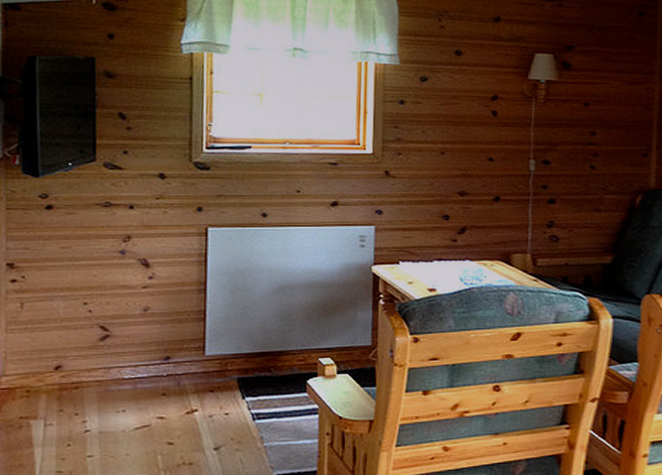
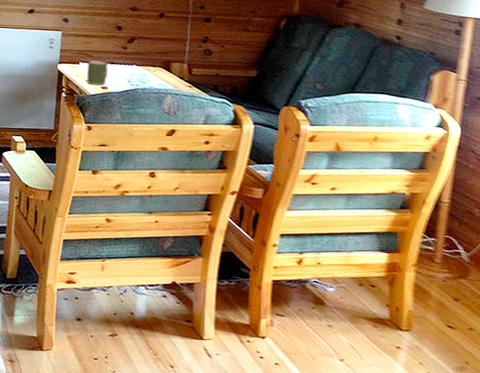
mug: none [409,258,435,287] -> present [86,60,108,85]

